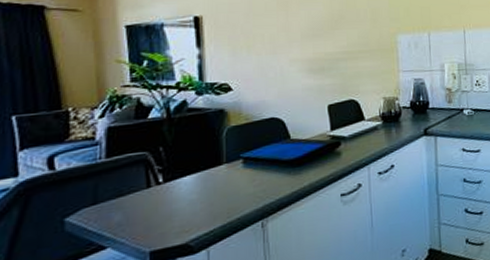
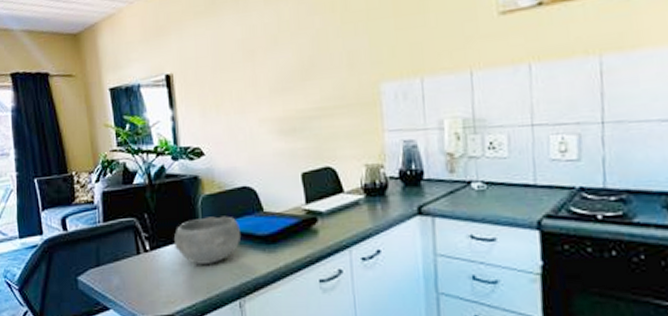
bowl: none [192,144,266,192] -> present [173,216,241,265]

